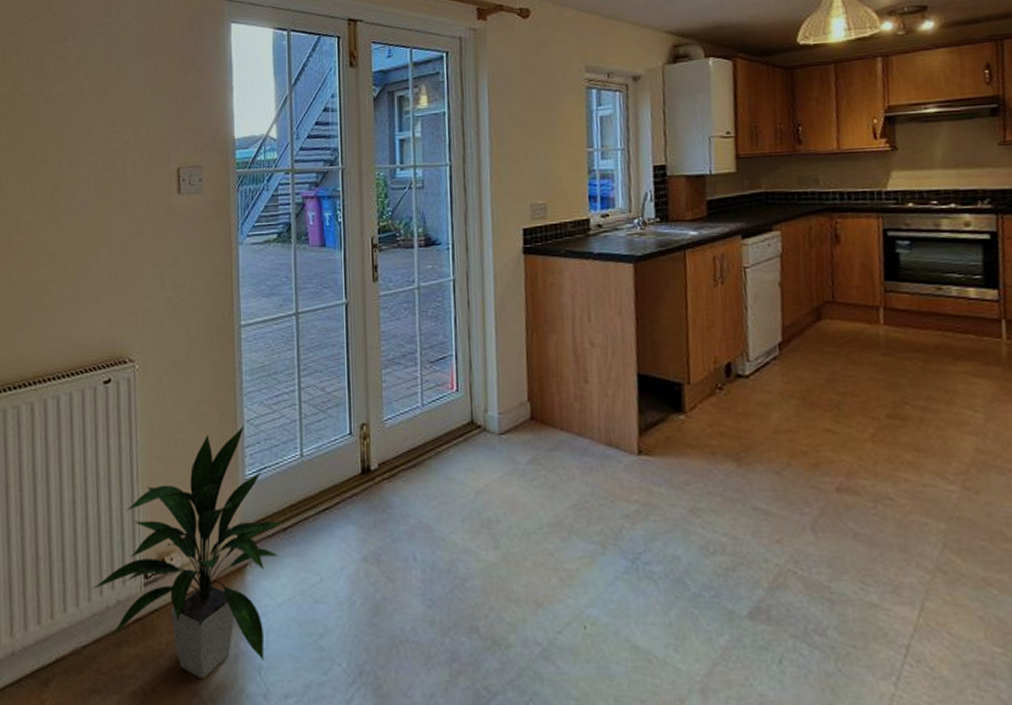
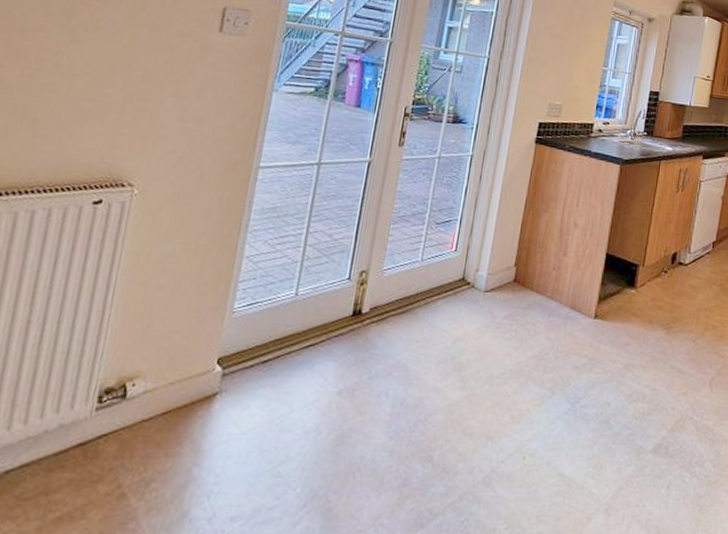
indoor plant: present [92,425,283,679] -> none [31,260,265,504]

